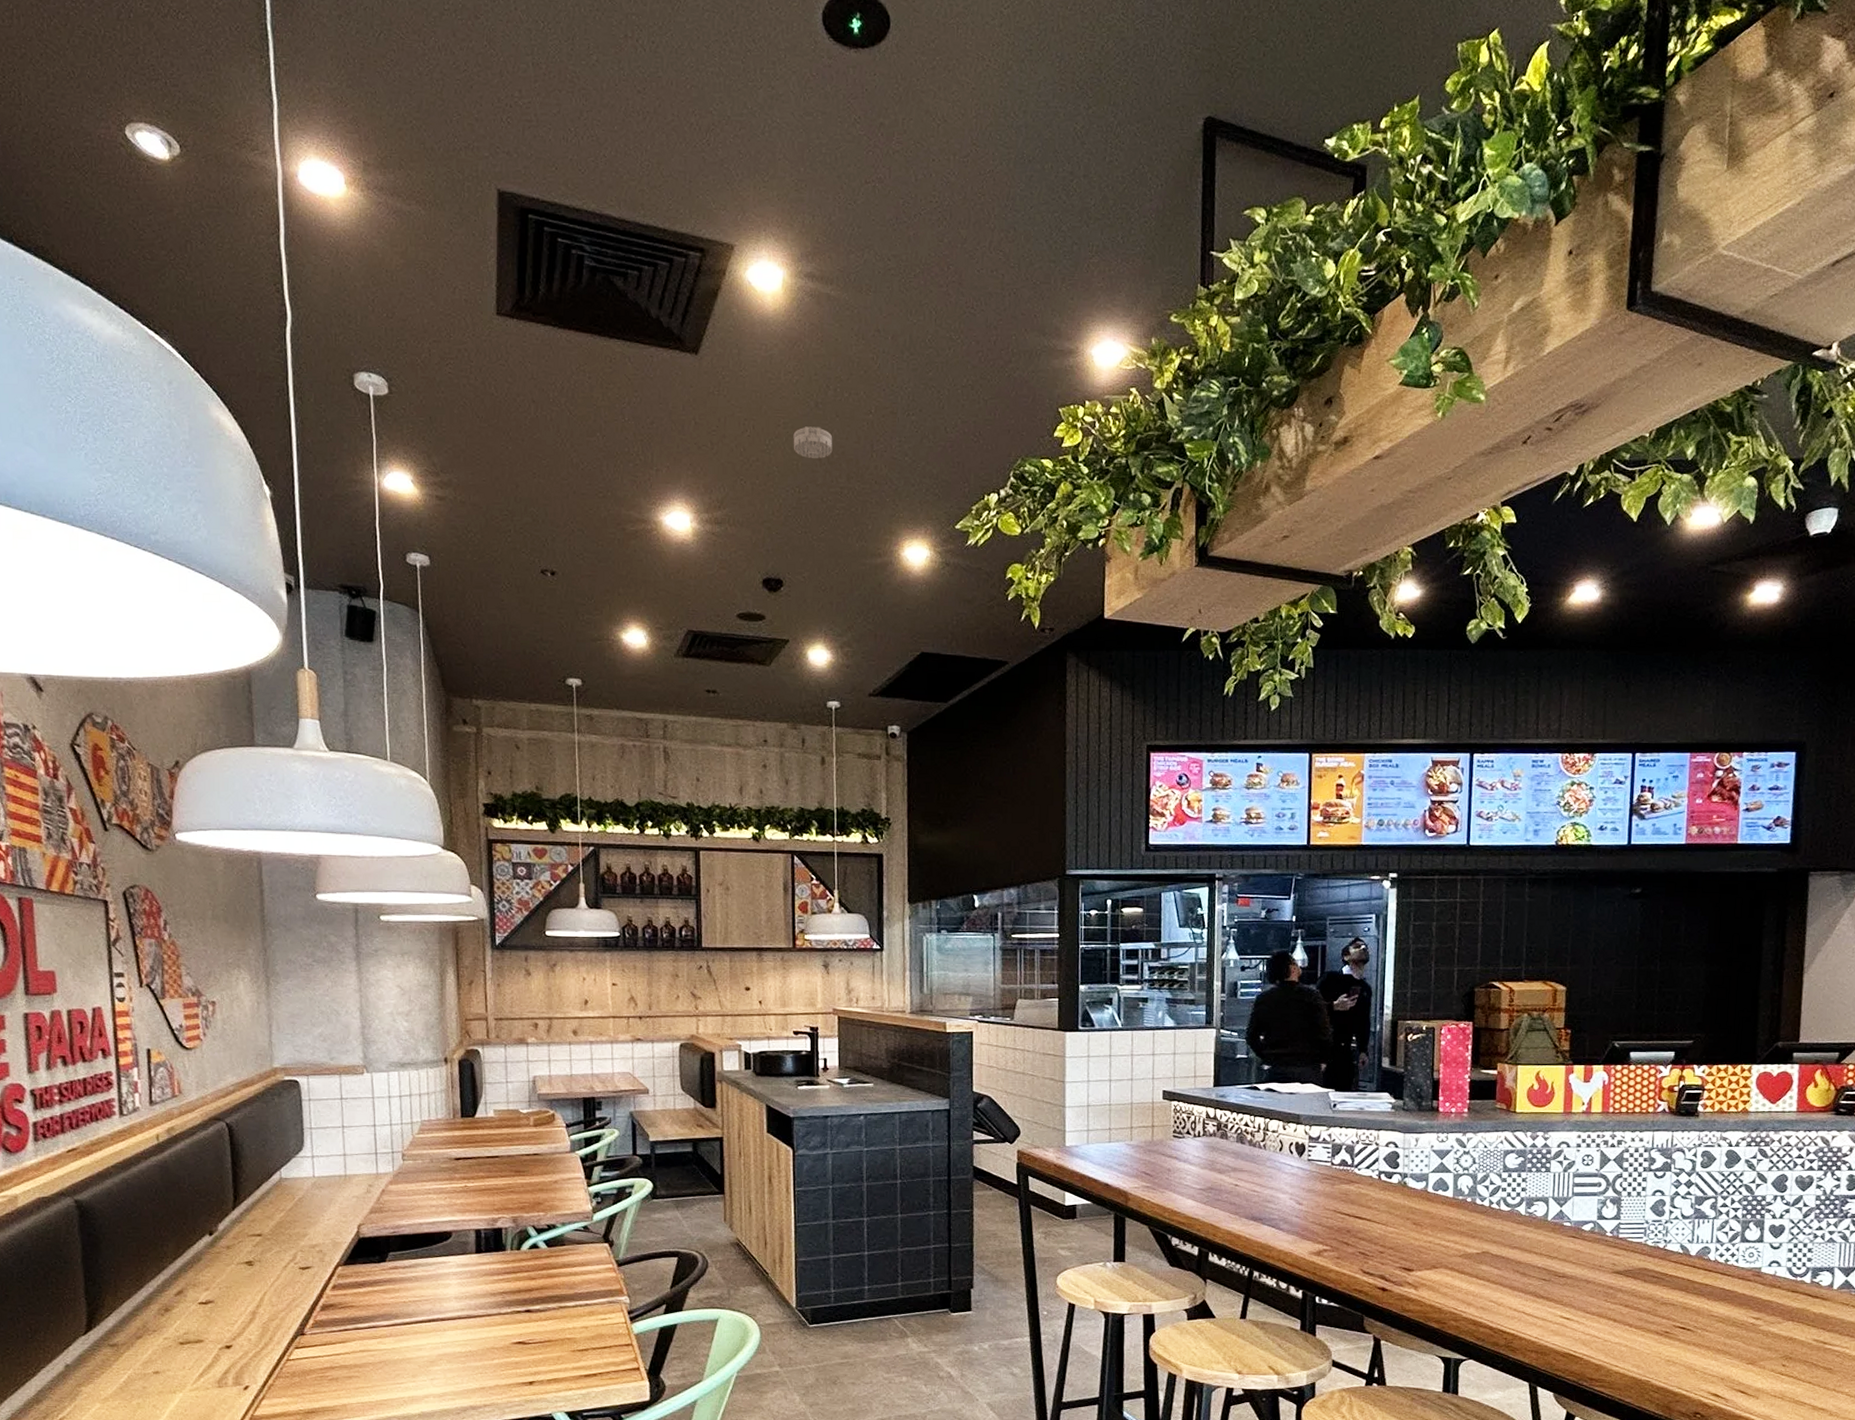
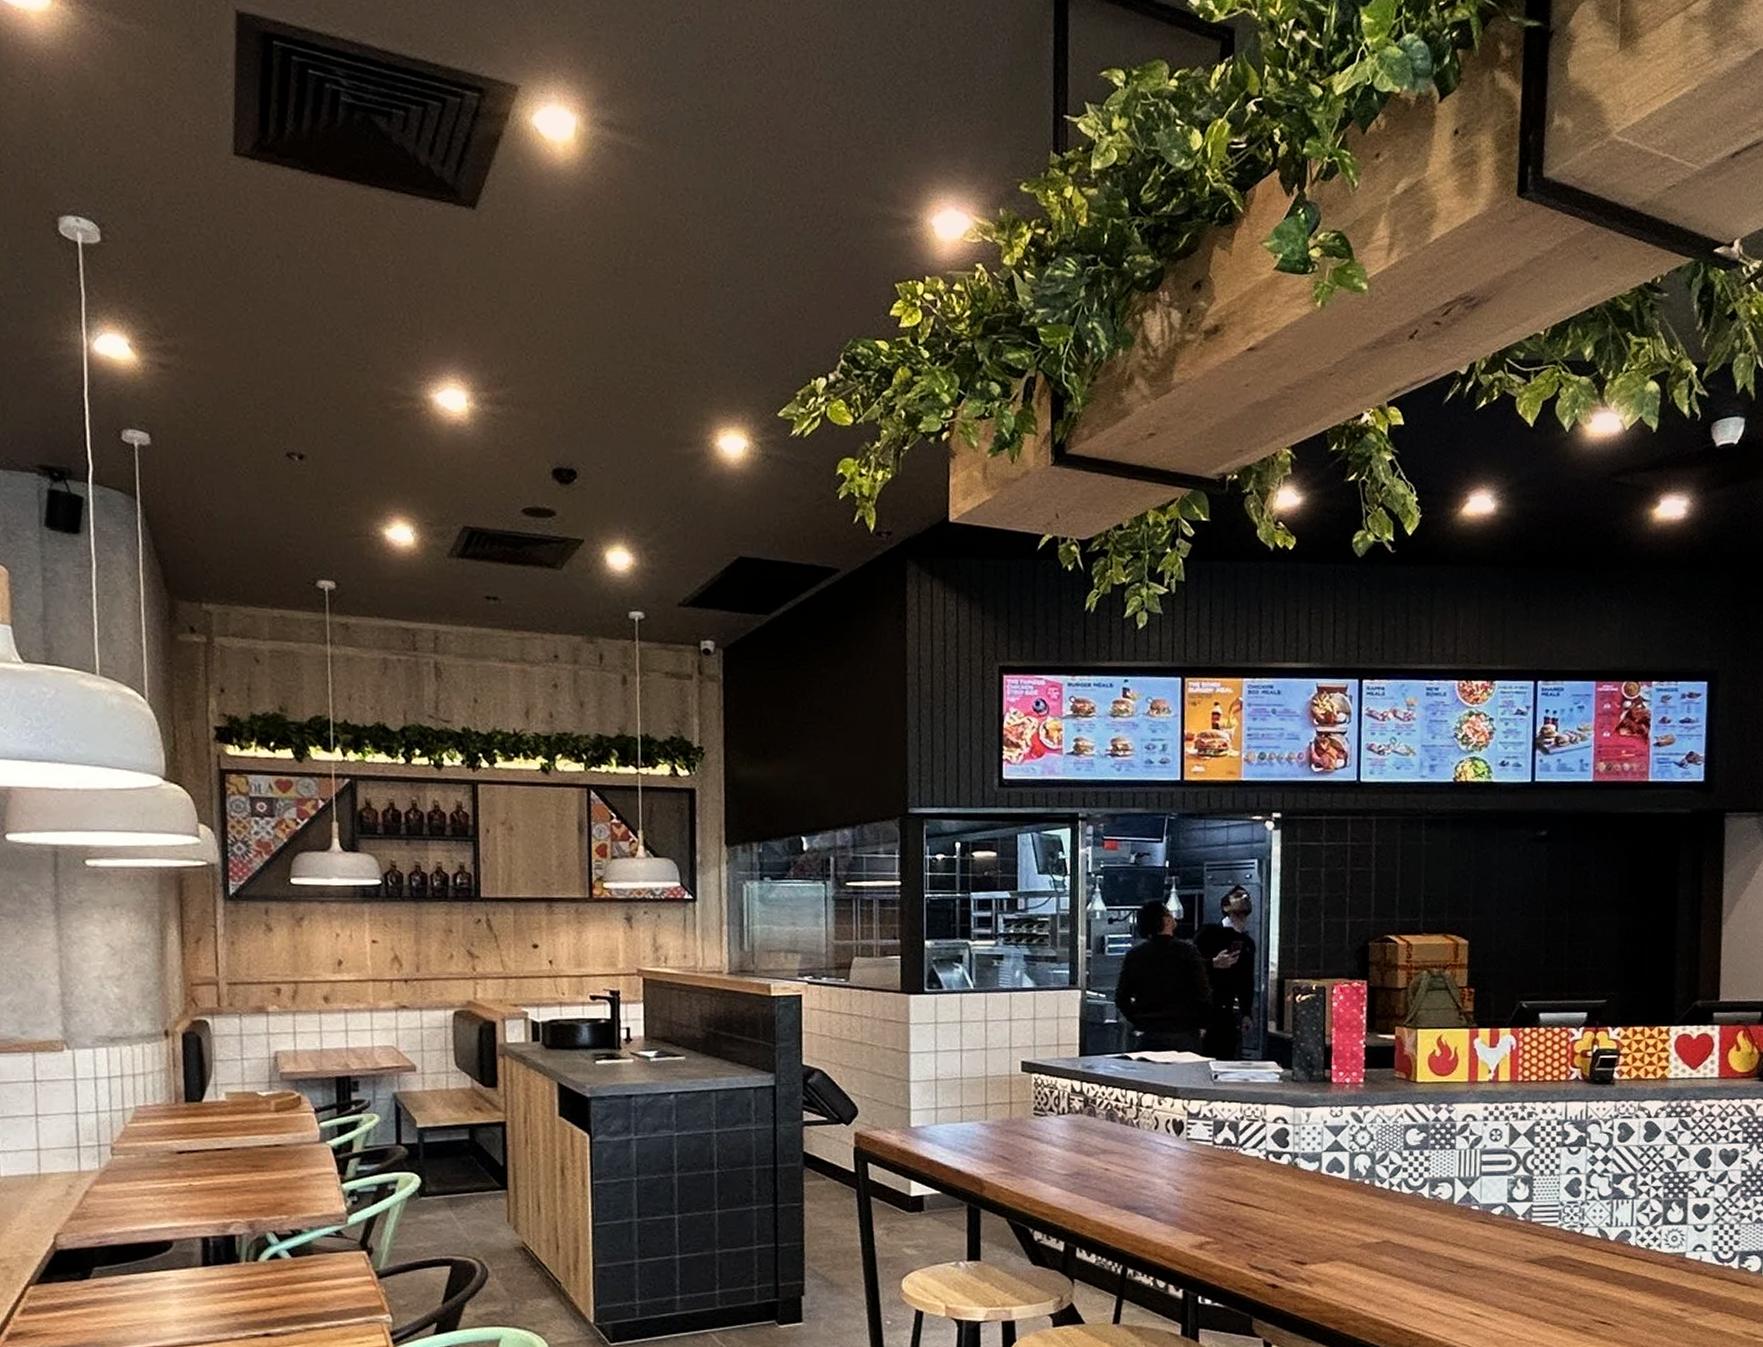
smoke detector: present [793,426,833,458] -> none [588,295,635,332]

